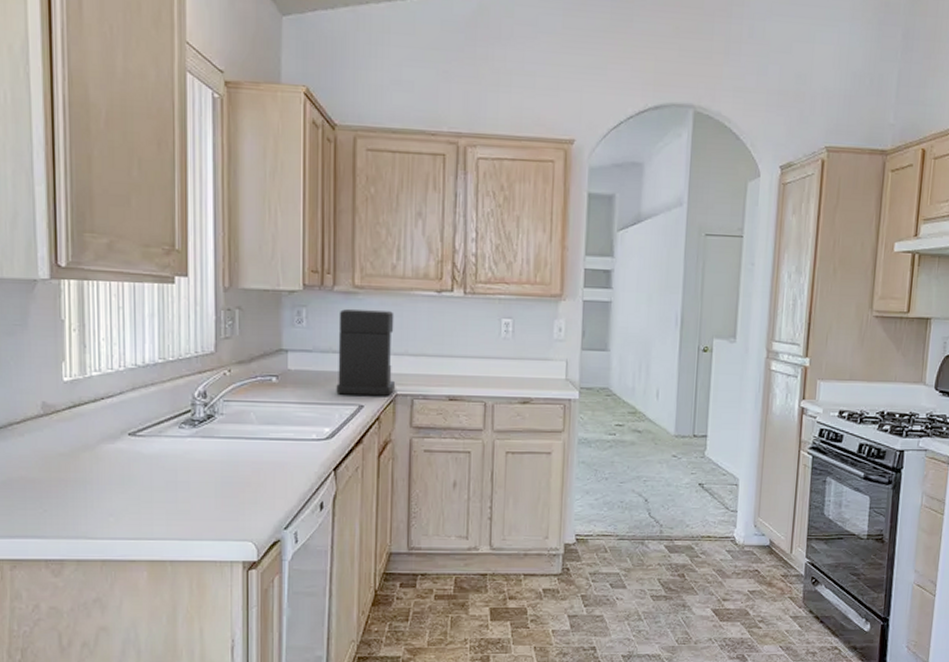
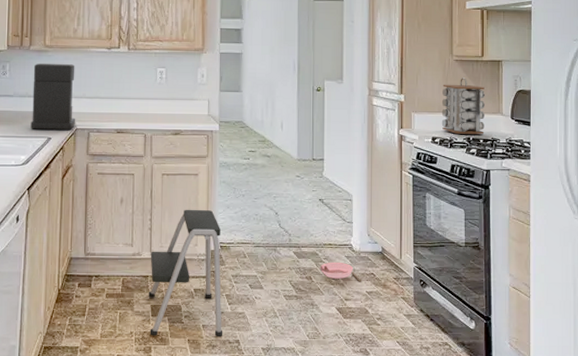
step stool: none [486,495,577,644] -> present [148,209,223,338]
pet bowl: none [694,557,744,580] -> present [319,262,362,282]
spice rack: none [851,338,907,409] -> present [441,78,485,135]

